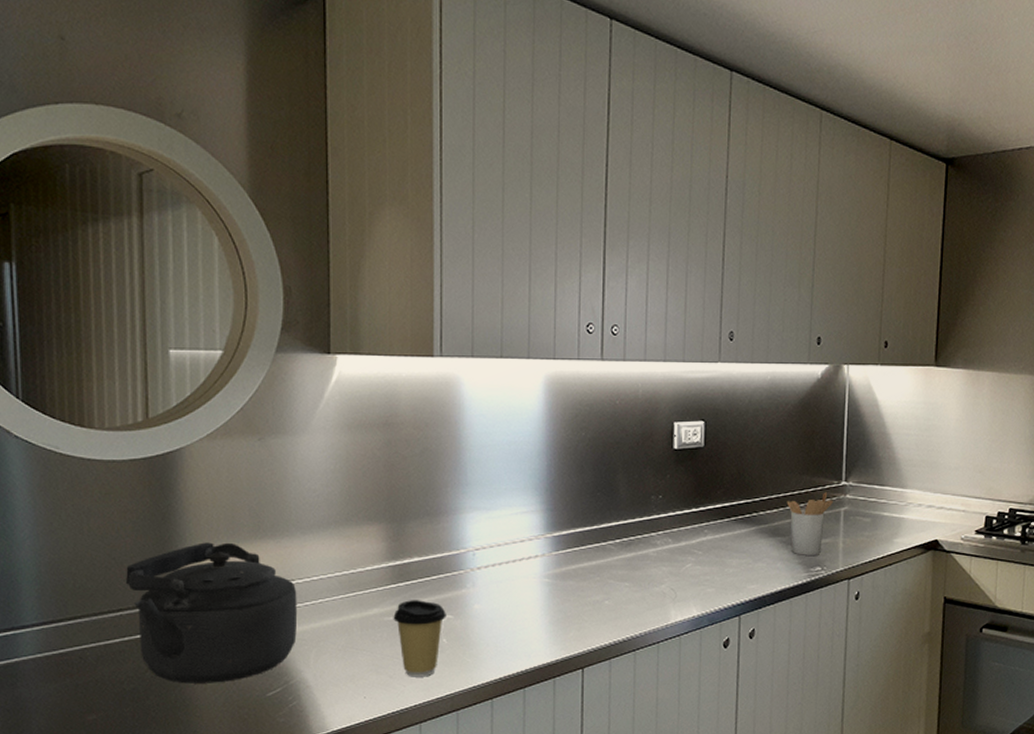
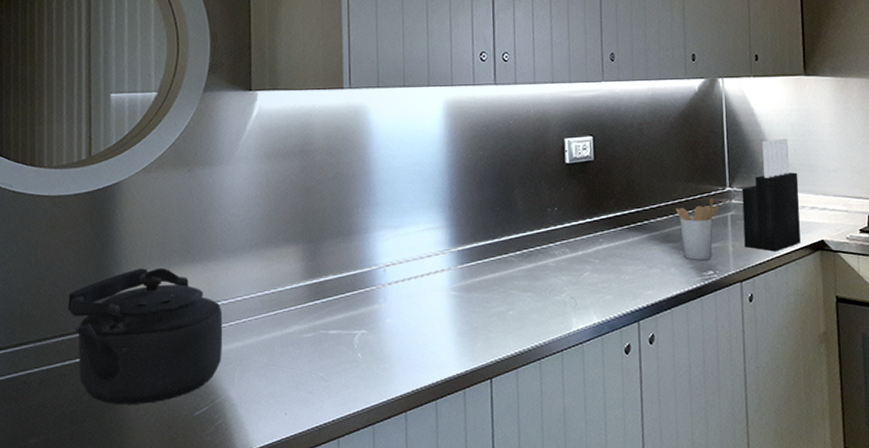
coffee cup: present [393,600,446,677] -> none [311,316,361,393]
knife block: none [855,432,918,550] -> present [742,138,801,252]

